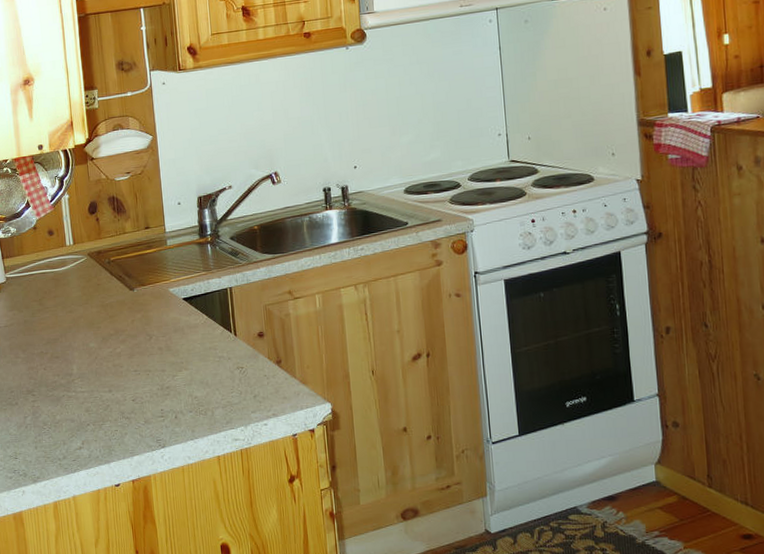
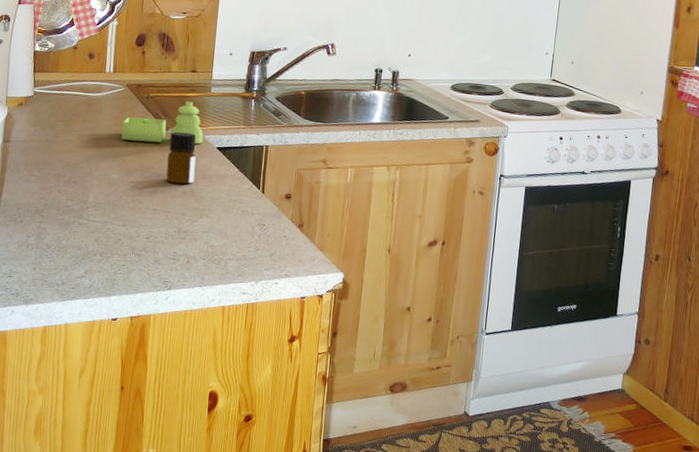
soap dispenser: none [89,258,168,308] -> present [121,101,203,144]
bottle: none [136,289,168,342] -> present [166,132,196,184]

